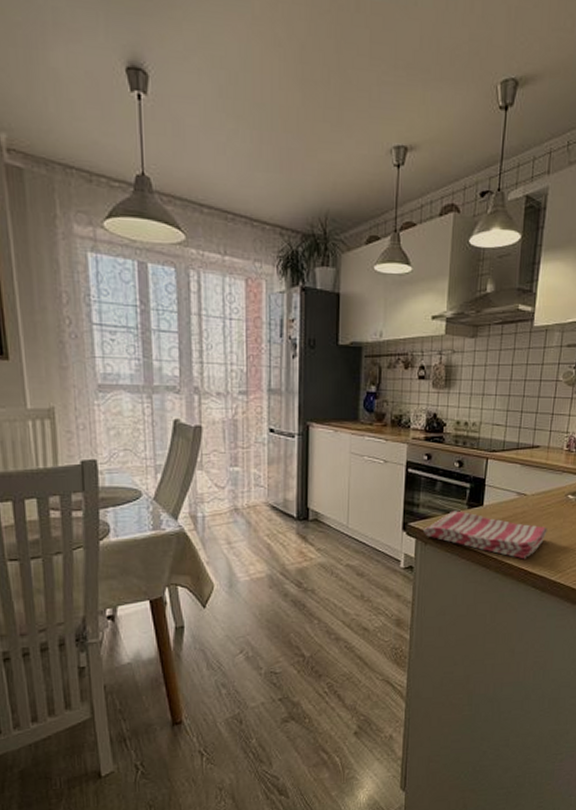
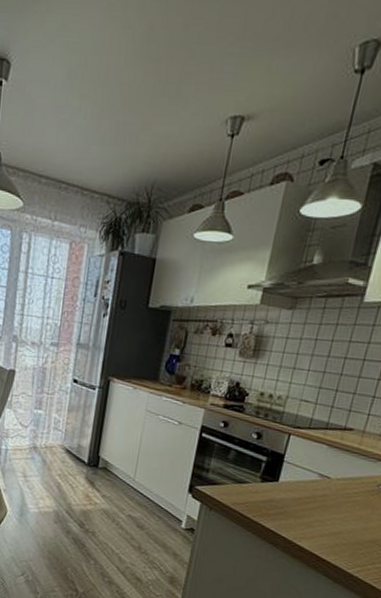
dish towel: present [423,510,547,559] -> none [210,481,351,545]

